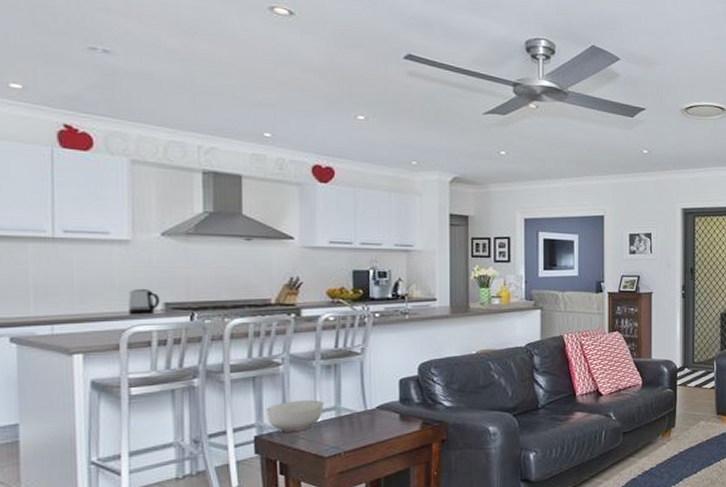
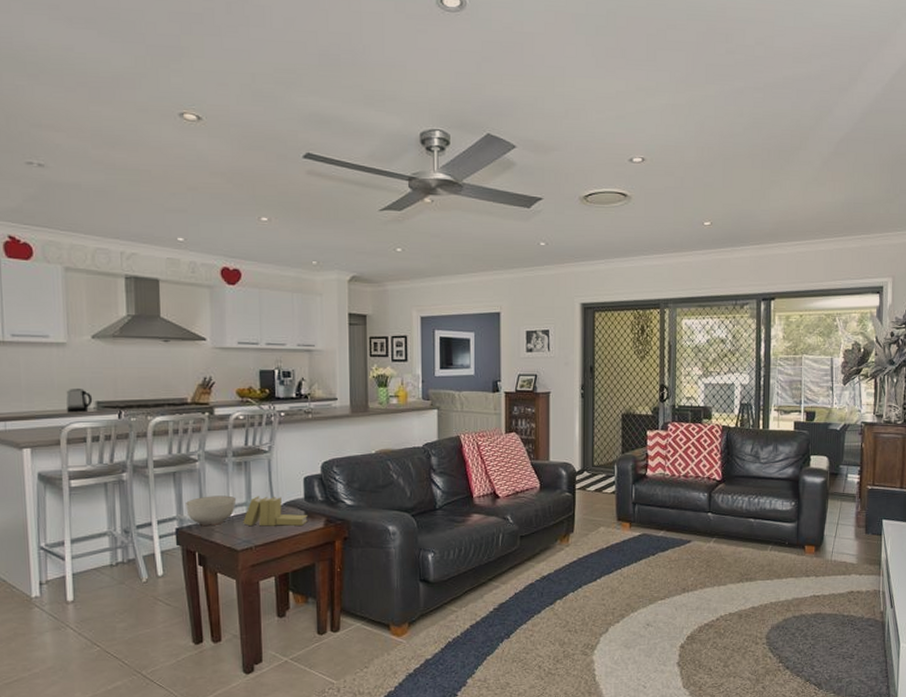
books: none [331,400,403,432] -> present [243,496,308,527]

